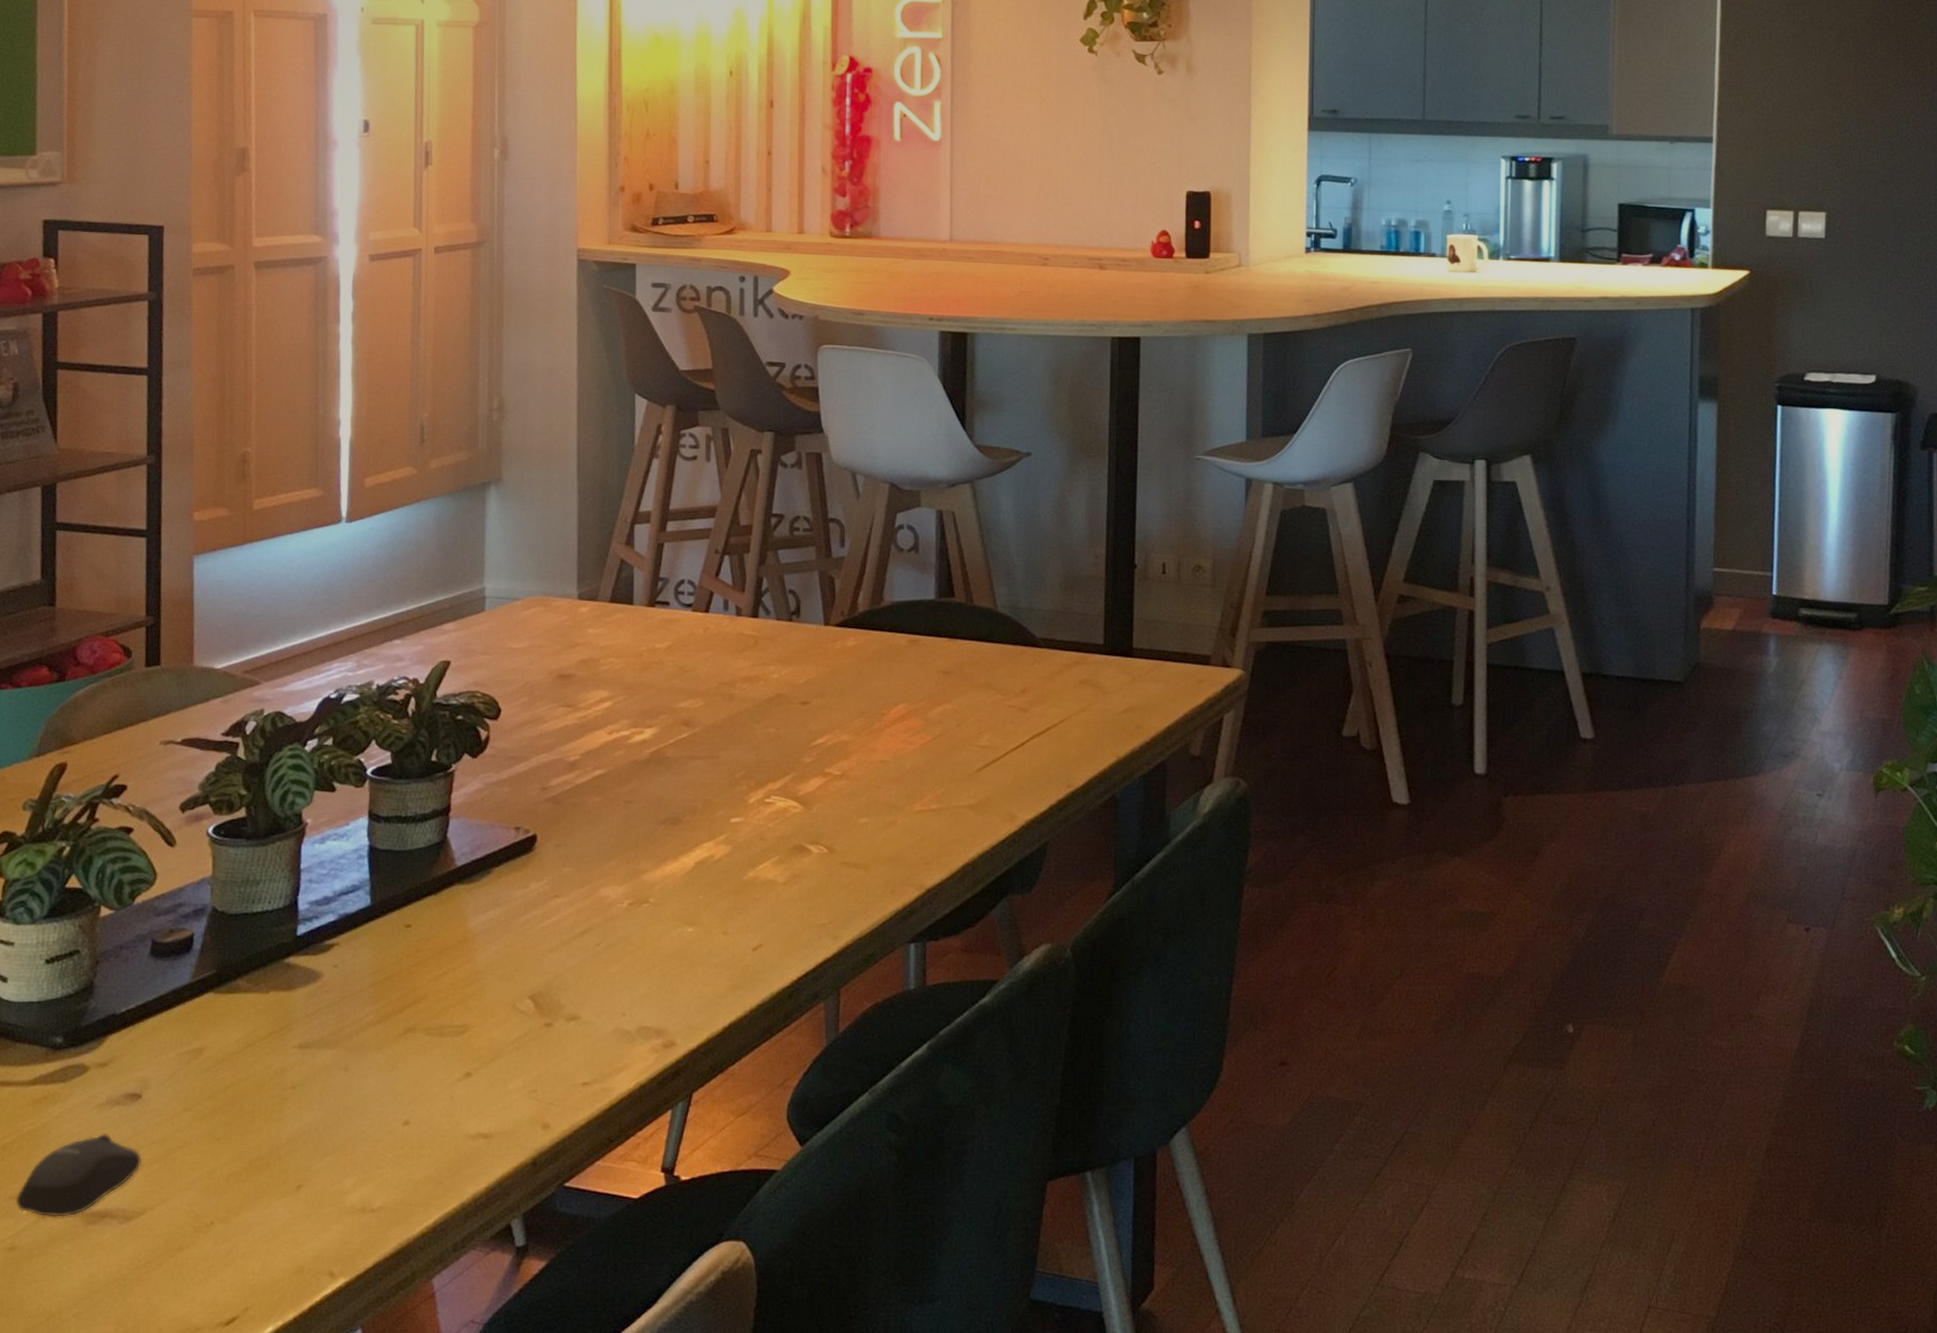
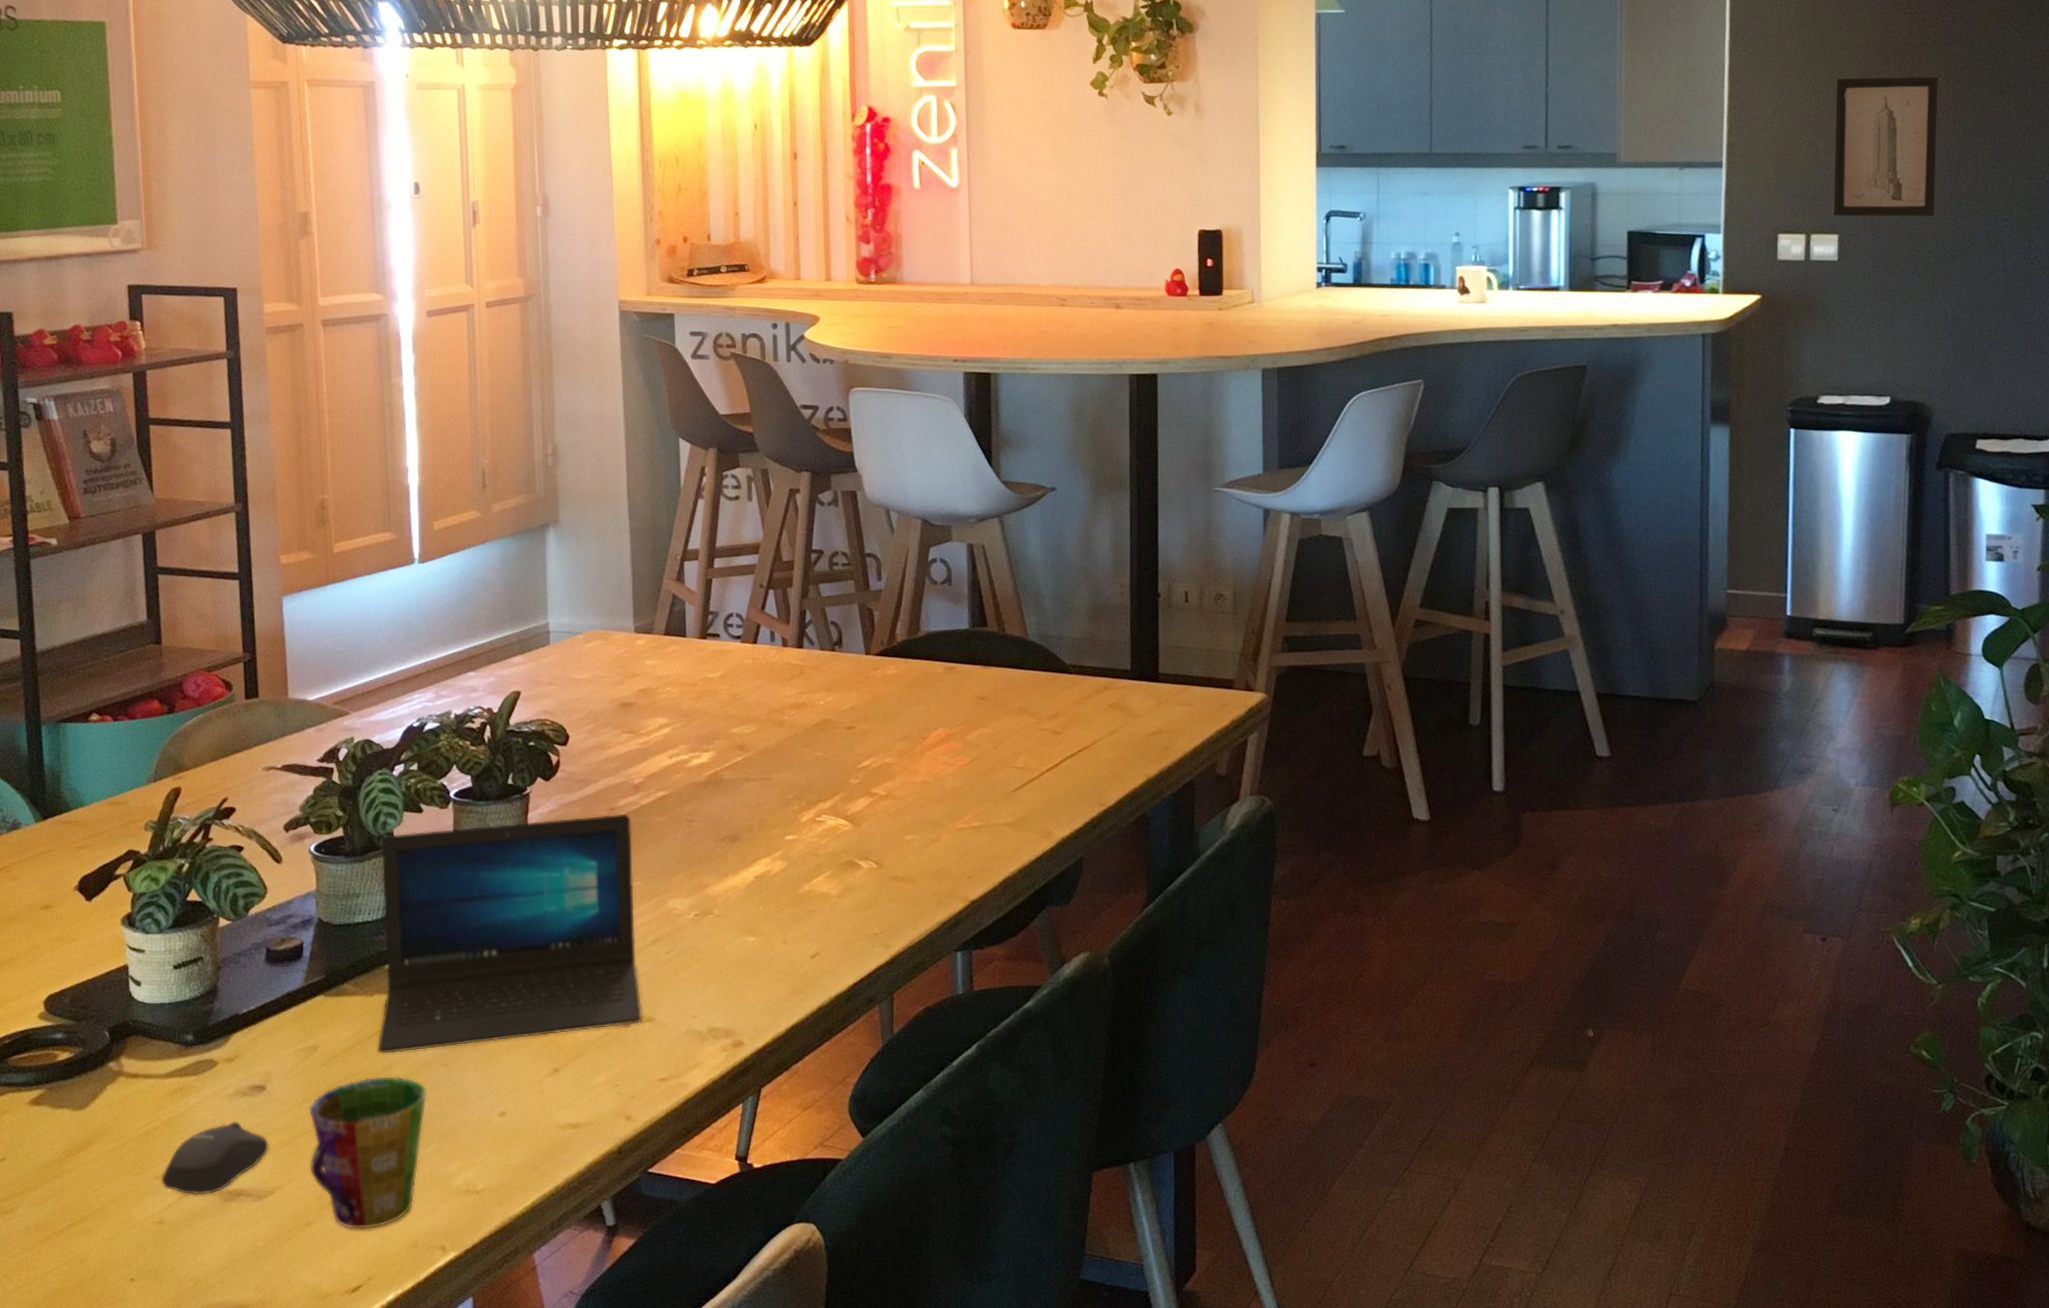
cup: none [185,1081,324,1255] -> present [309,1075,428,1230]
laptop: none [271,793,567,1057] -> present [378,813,643,1054]
wall art: none [1821,58,1923,196] -> present [1833,76,1939,217]

